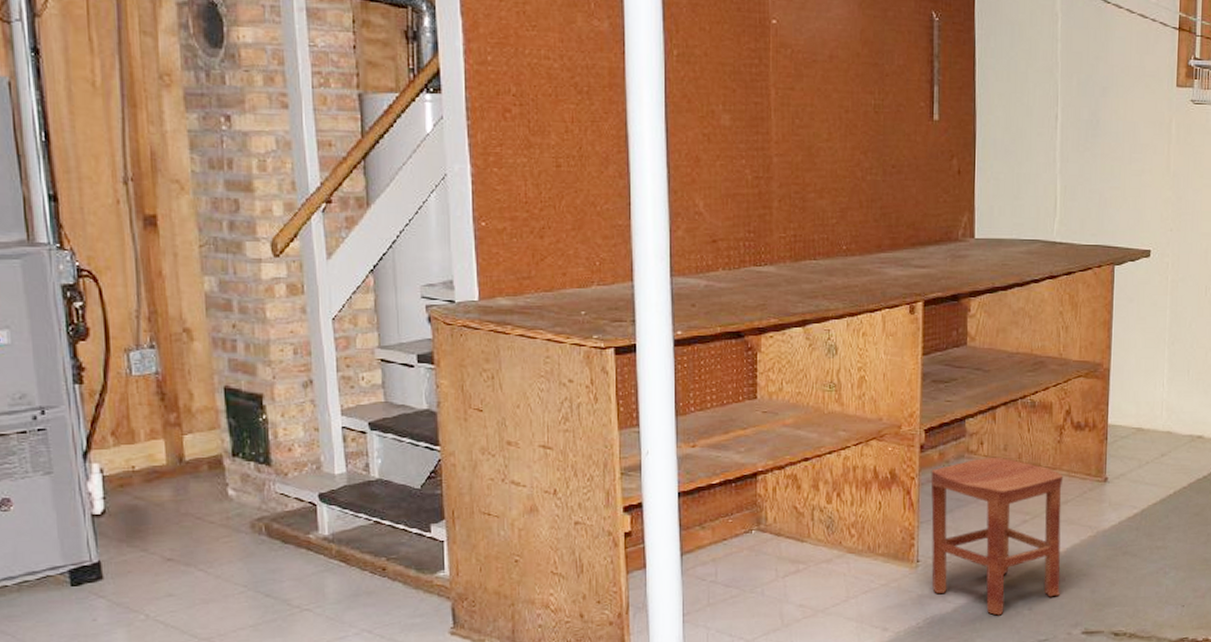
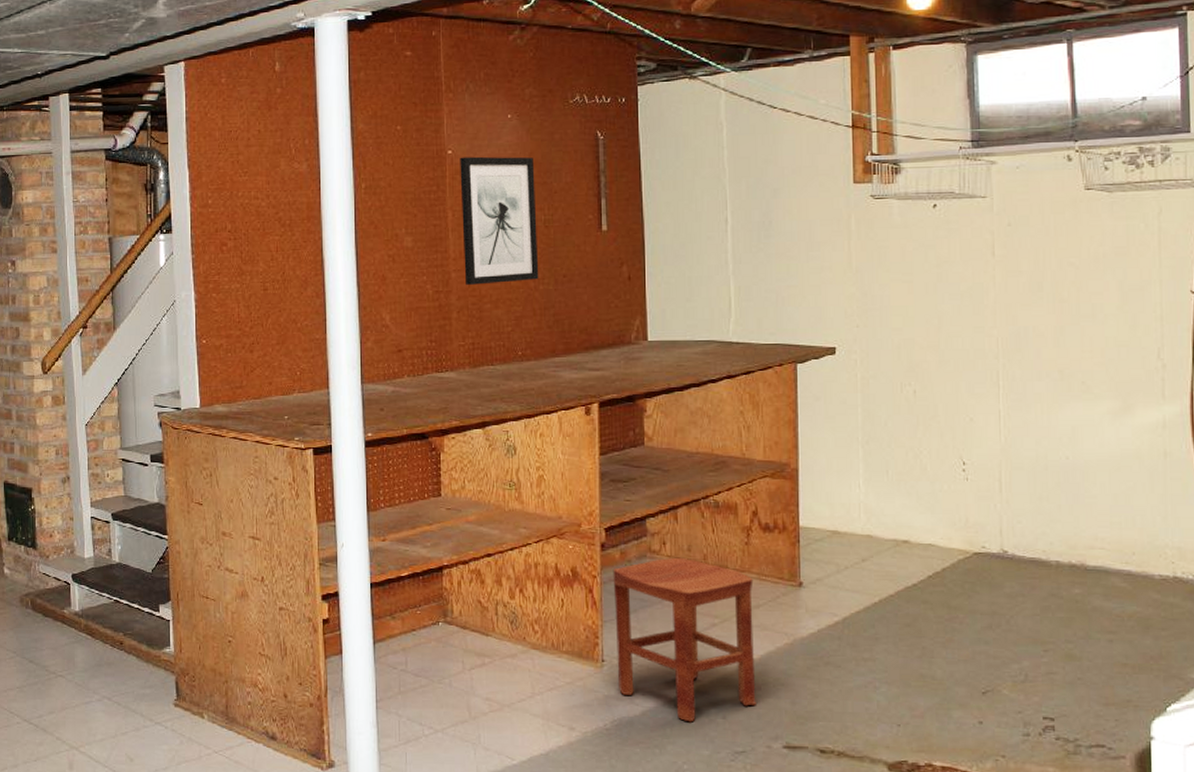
wall art: none [785,28,867,172] -> present [460,156,539,285]

